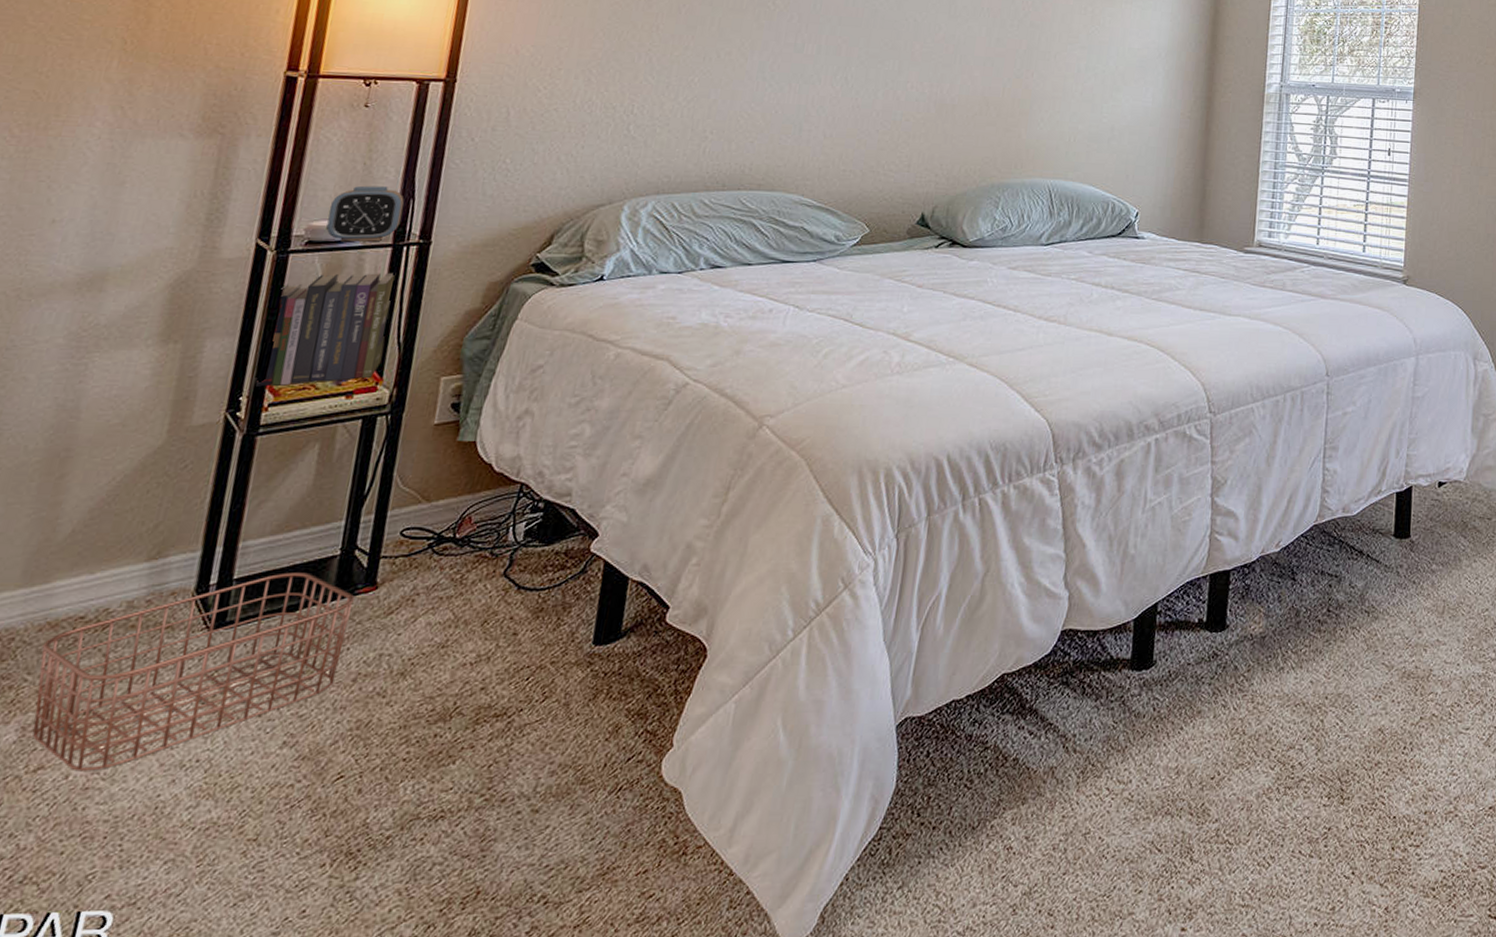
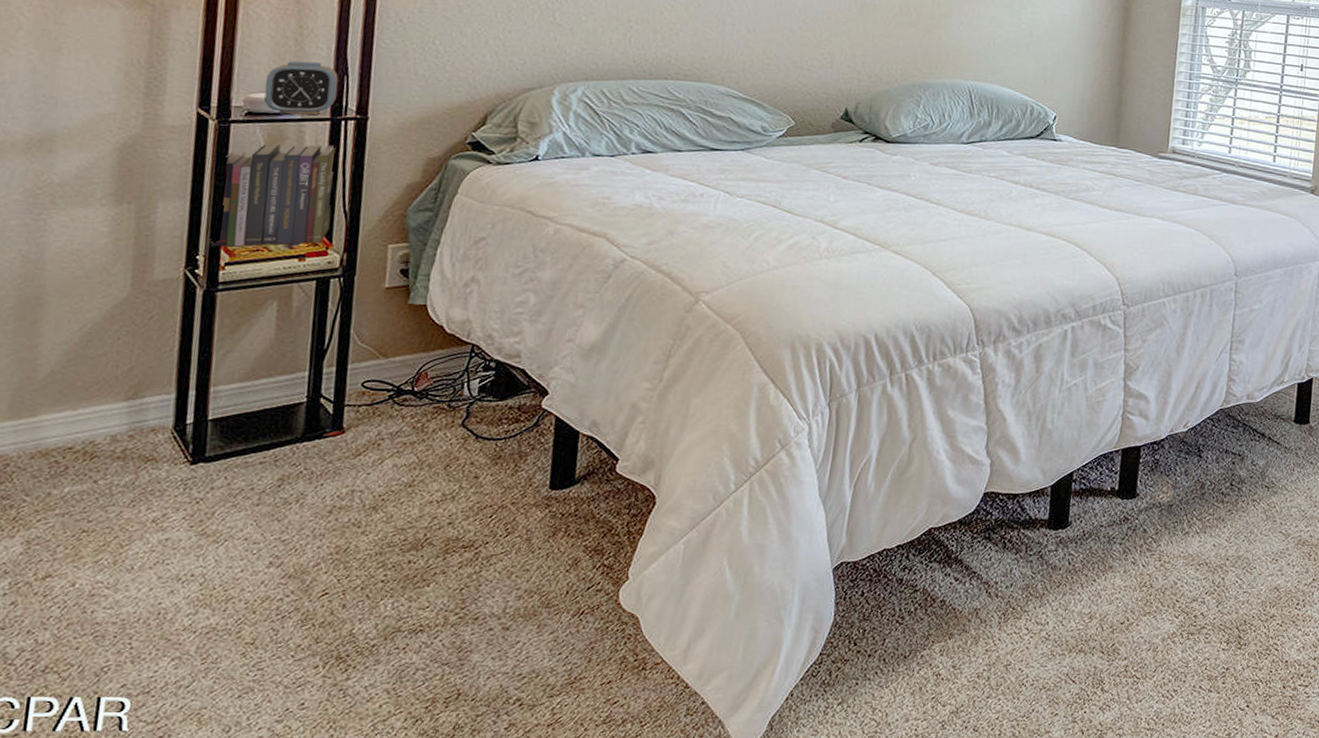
basket: present [32,572,355,771] -> none [36,415,324,581]

